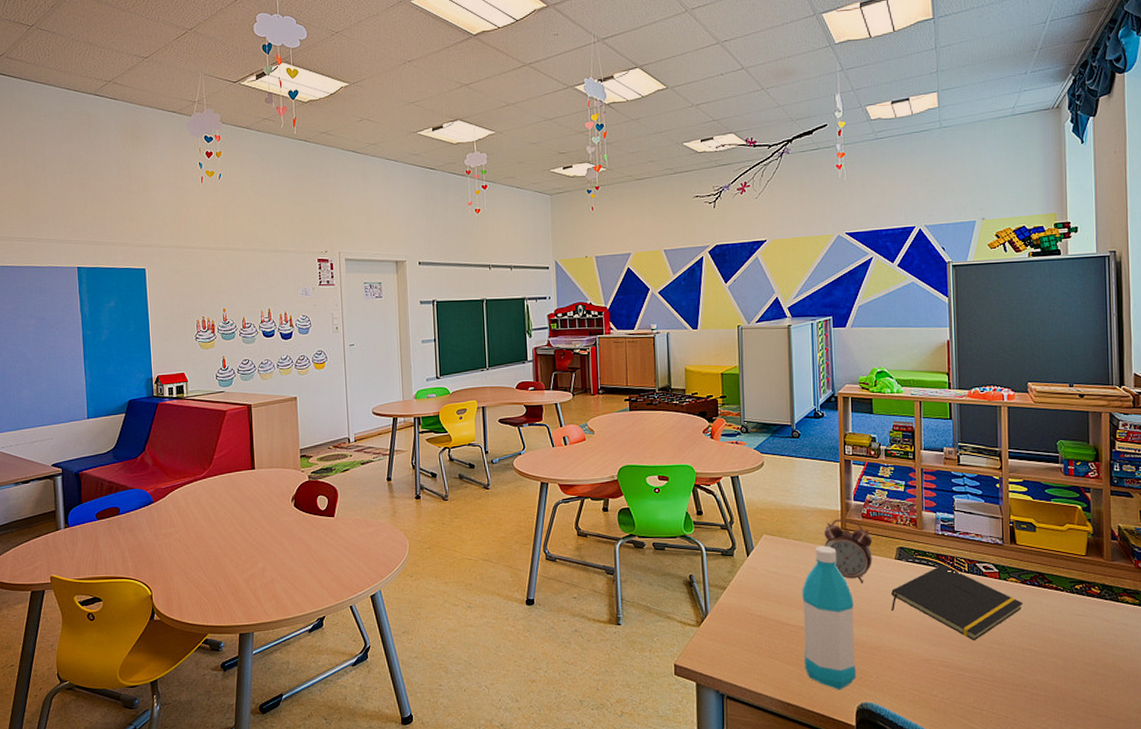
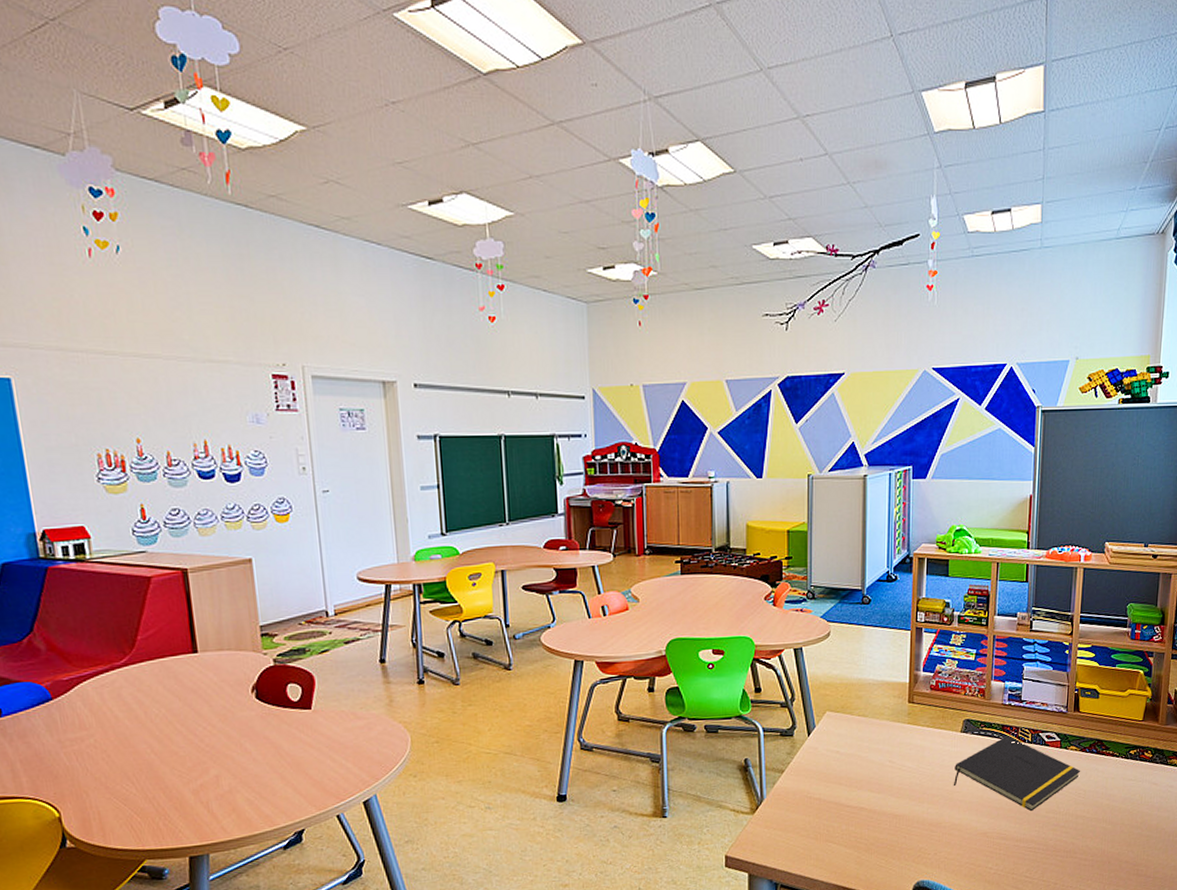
water bottle: present [802,545,857,690] -> none [863,721,917,870]
alarm clock: present [823,519,873,583] -> none [889,691,940,759]

